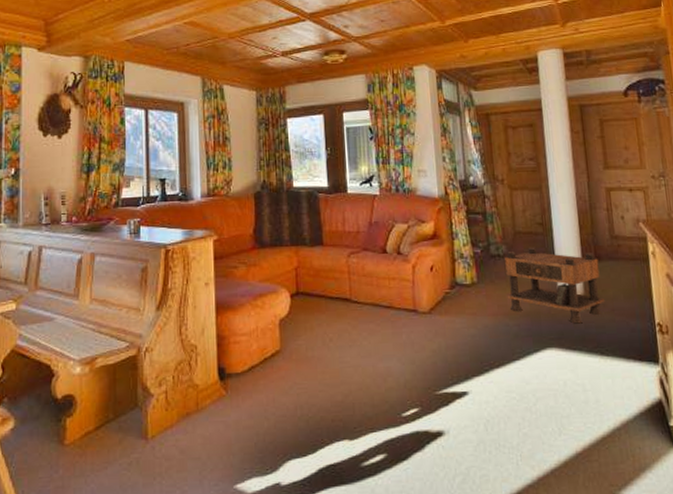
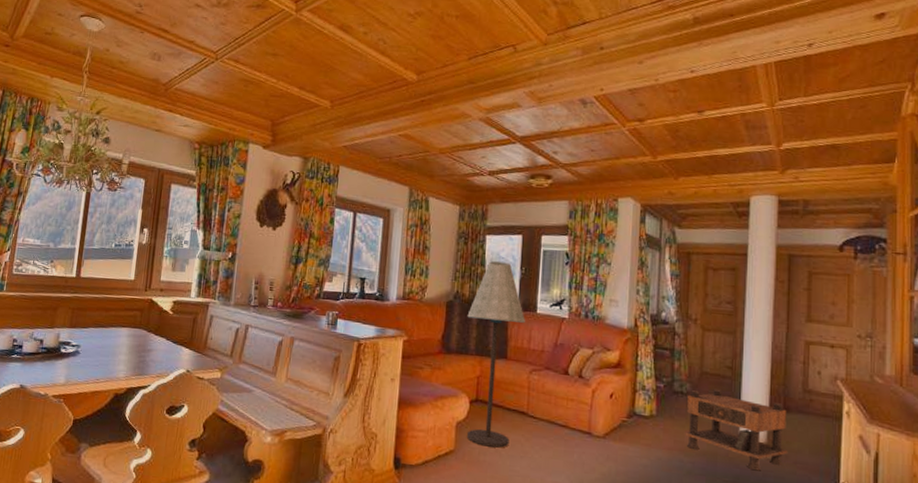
floor lamp: none [277,144,337,341] -> present [467,261,525,448]

